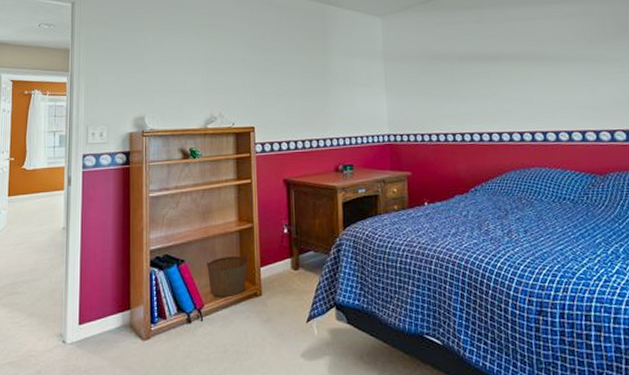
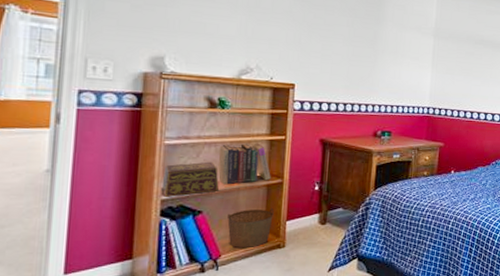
decorative box: none [149,210,197,247] -> present [161,161,219,197]
books: none [194,188,242,233] -> present [218,143,271,185]

